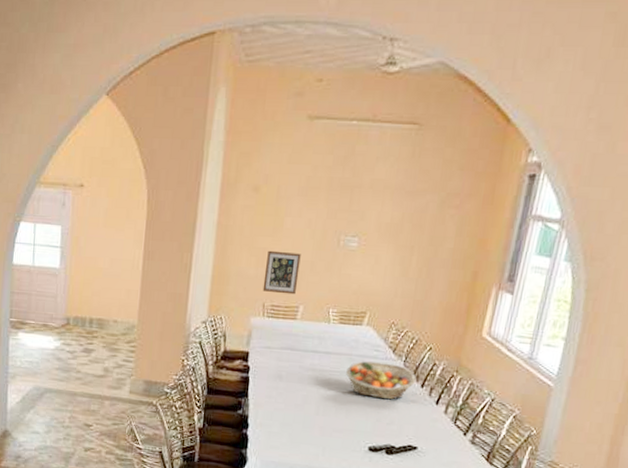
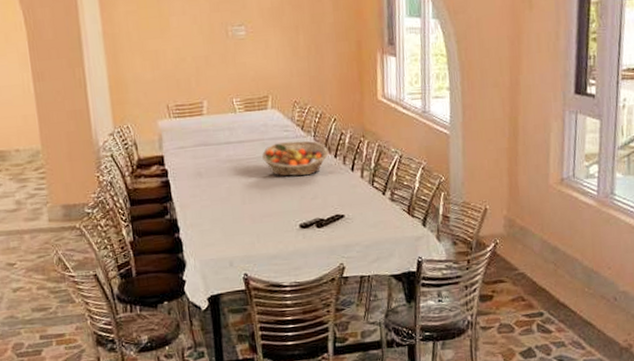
wall art: present [262,250,301,295] -> none [160,50,197,93]

